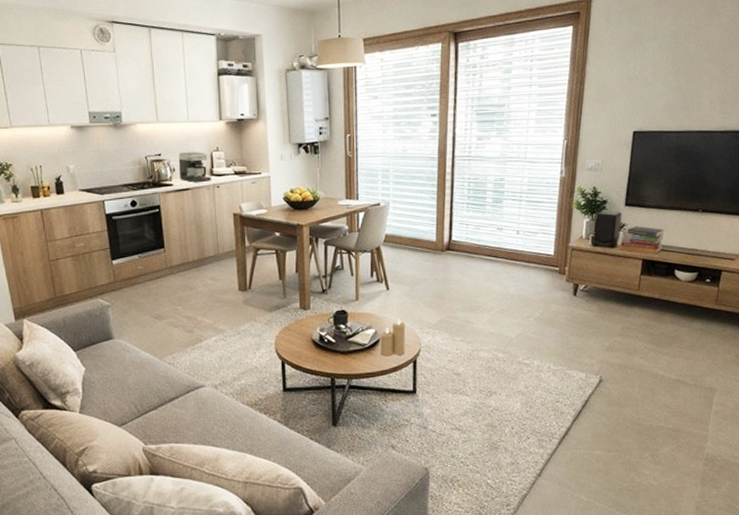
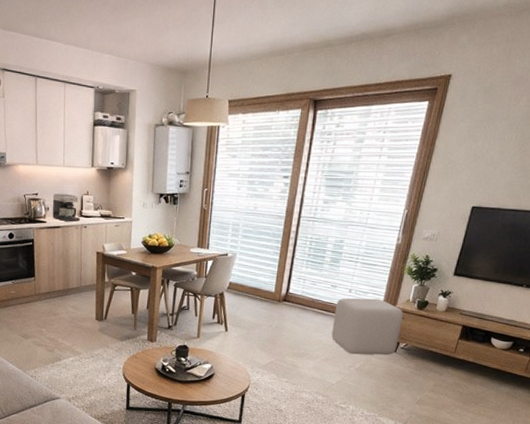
candle: present [380,318,406,357] -> none [214,357,239,390]
pouf: none [503,238,578,303] -> present [331,298,403,355]
speaker: present [594,210,622,249] -> none [419,277,450,313]
books: present [619,226,664,255] -> none [442,294,487,322]

